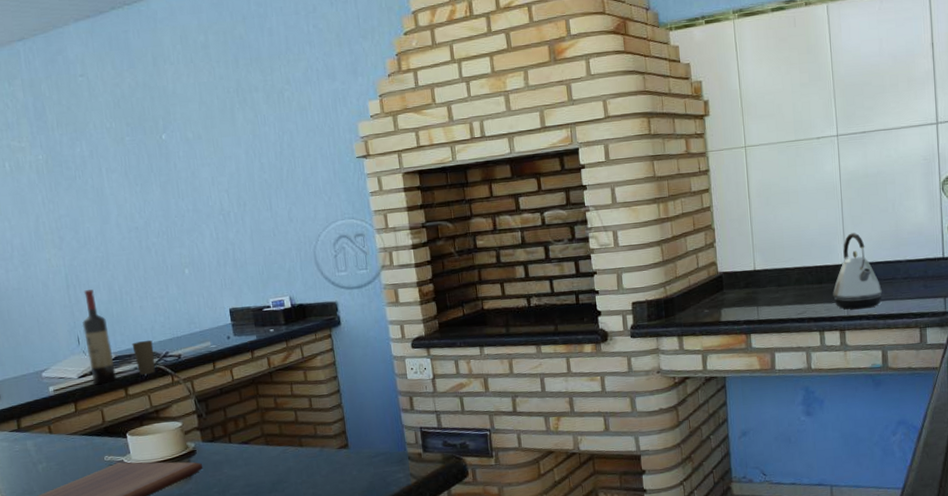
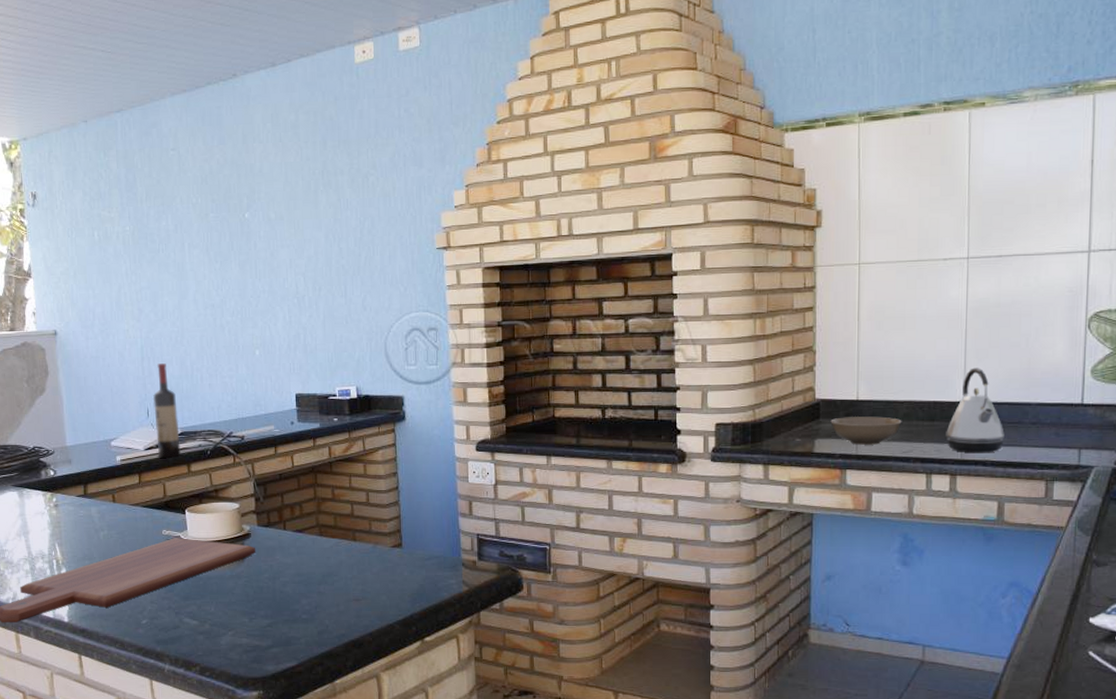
cup: present [132,340,156,375] -> none [198,419,219,453]
bowl: none [733,283,795,311] -> present [830,416,902,445]

